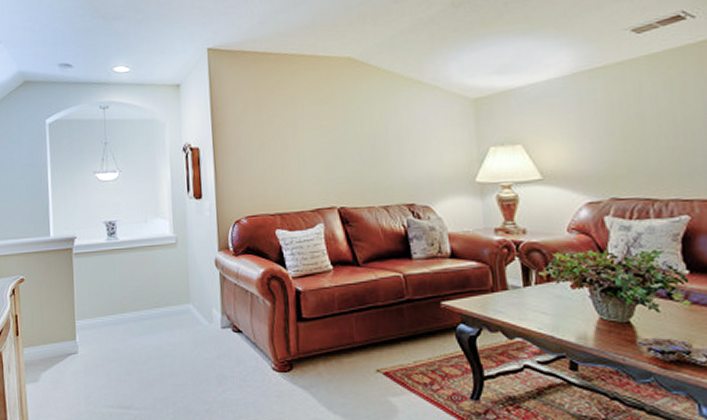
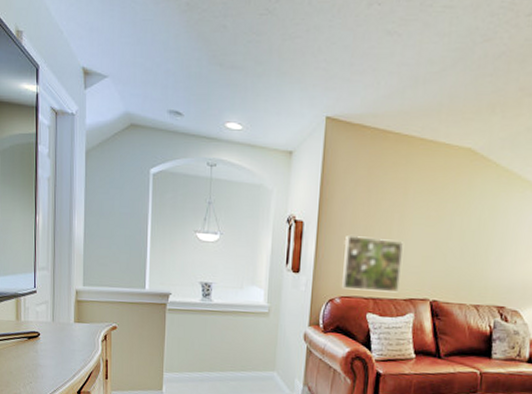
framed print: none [242,153,305,209] -> present [341,236,403,293]

